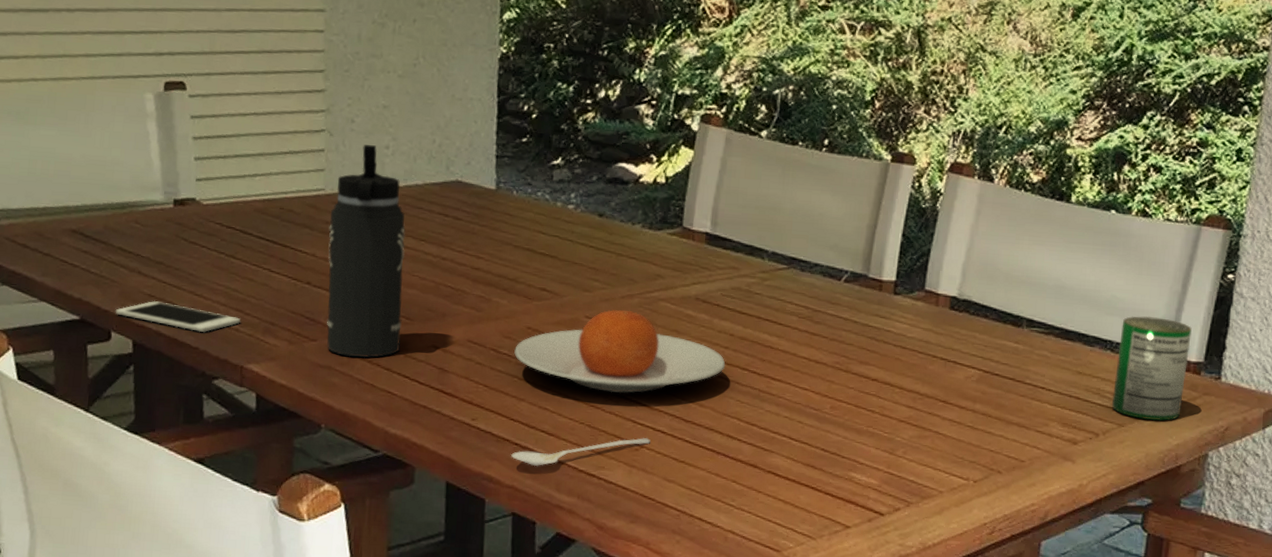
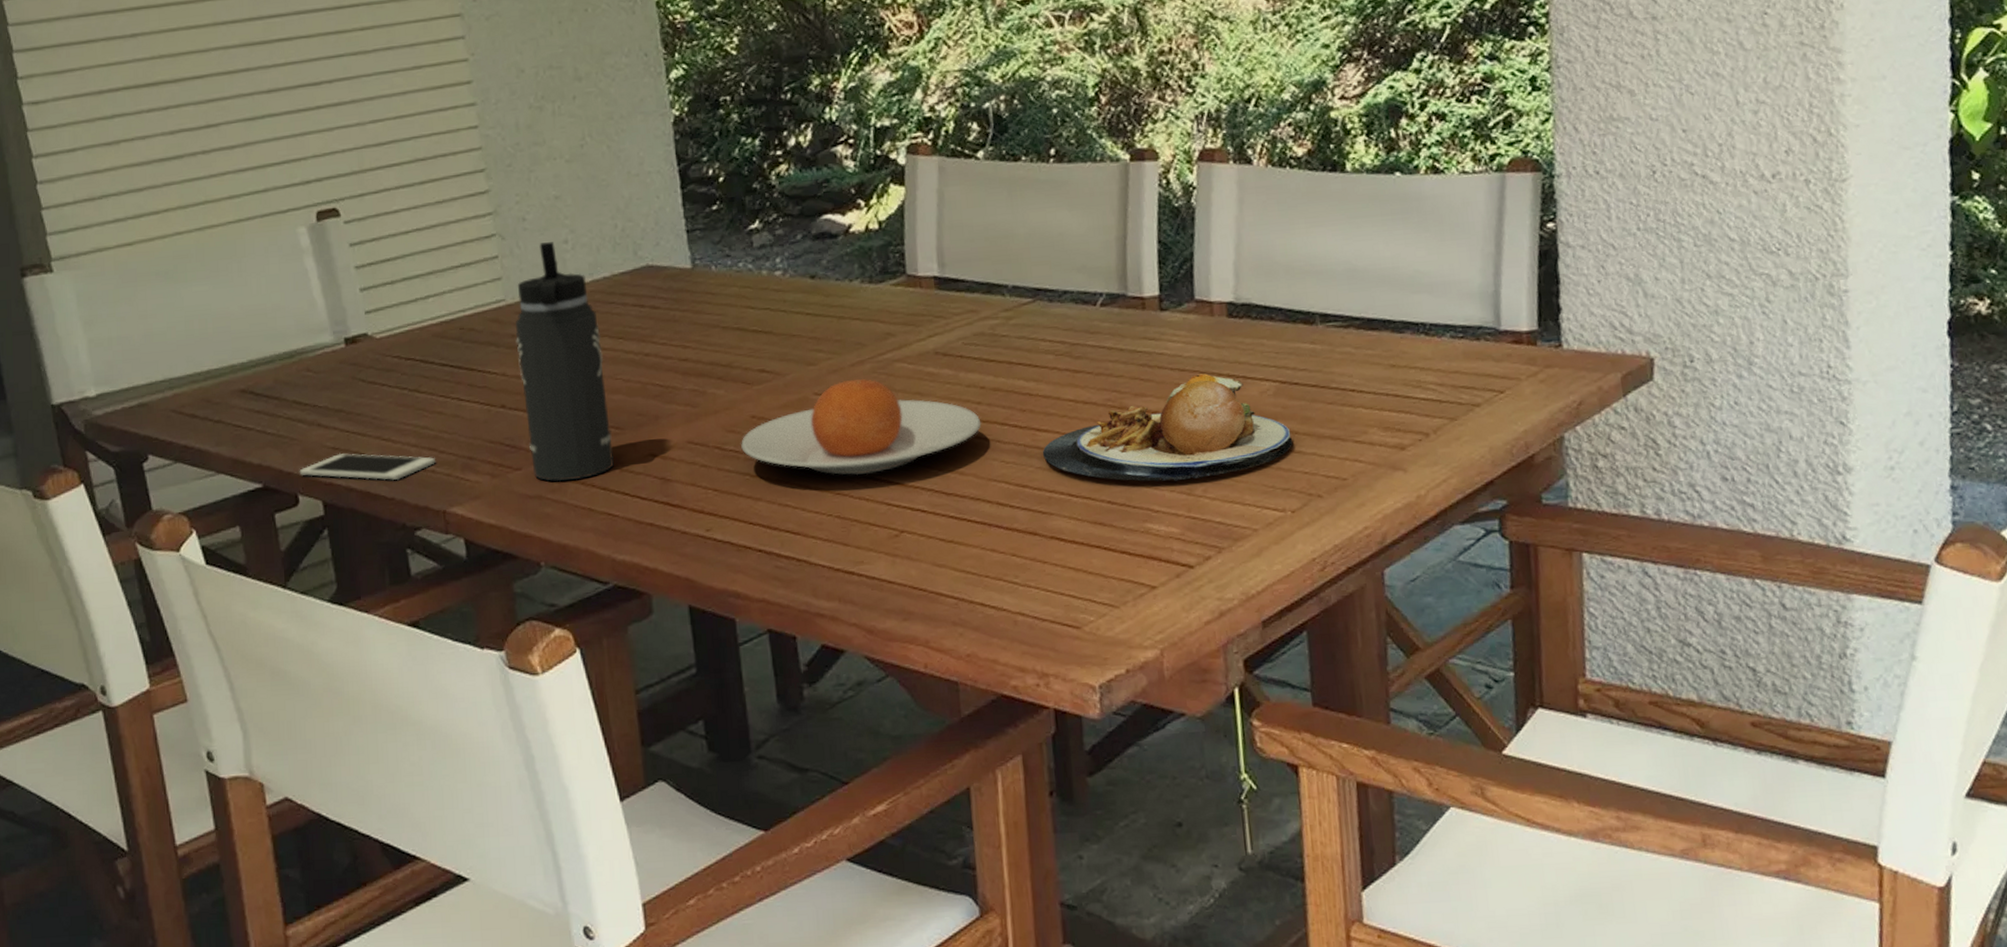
stirrer: present [511,437,650,467] -> none [756,519,911,573]
plate: none [773,353,986,442] -> present [1042,373,1293,482]
can: present [1111,316,1192,421] -> none [1432,286,1522,409]

